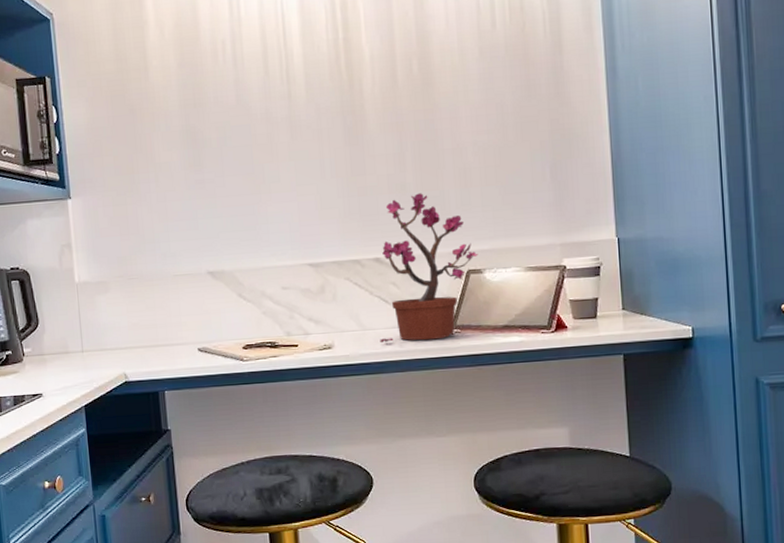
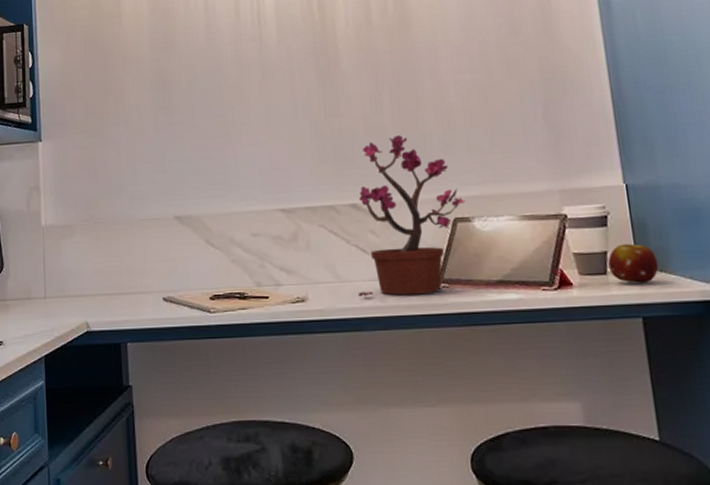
fruit: none [598,291,640,325] -> present [608,243,659,283]

